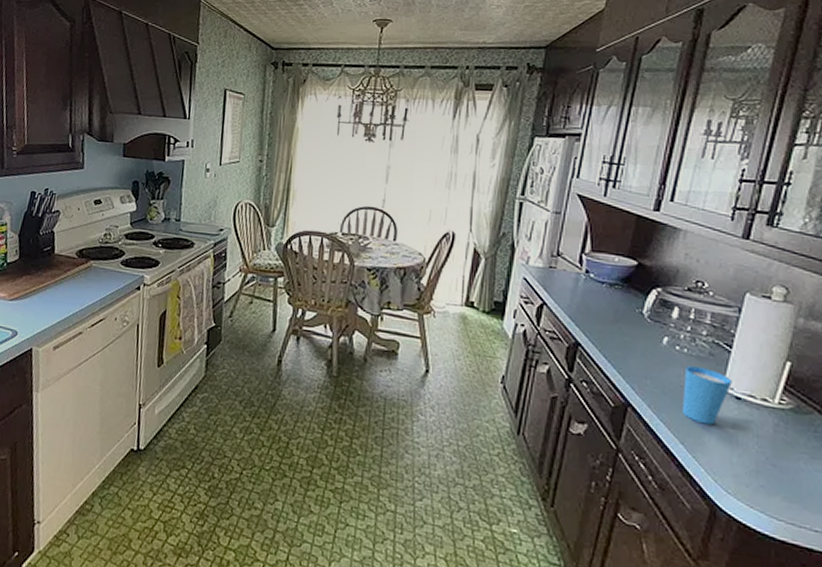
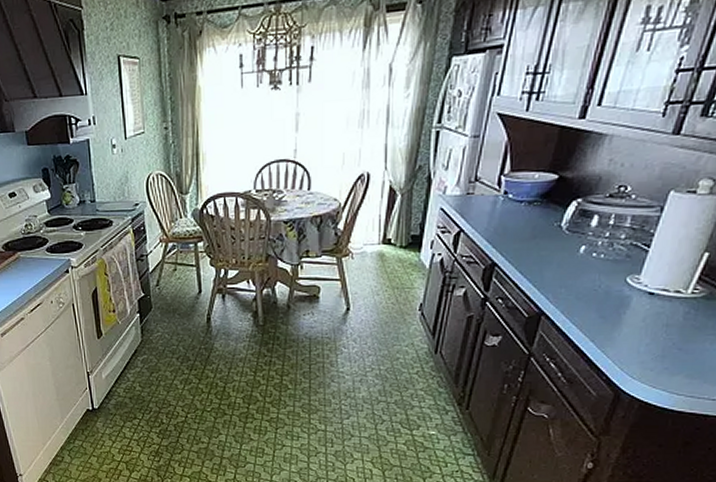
cup: present [683,366,732,425] -> none [595,270,647,322]

